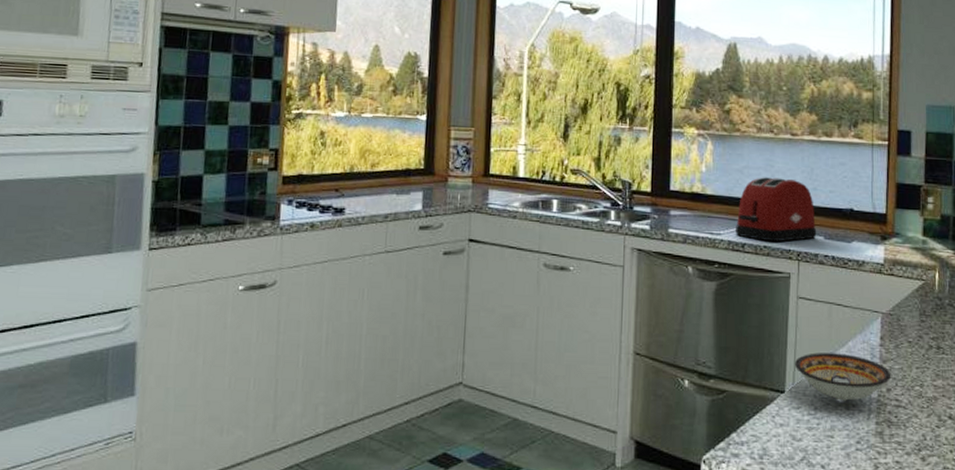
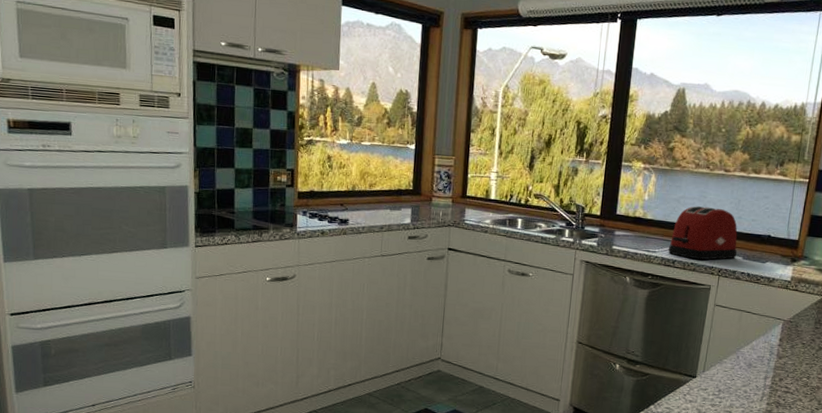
bowl: present [794,353,891,402] -> none [706,348,785,387]

